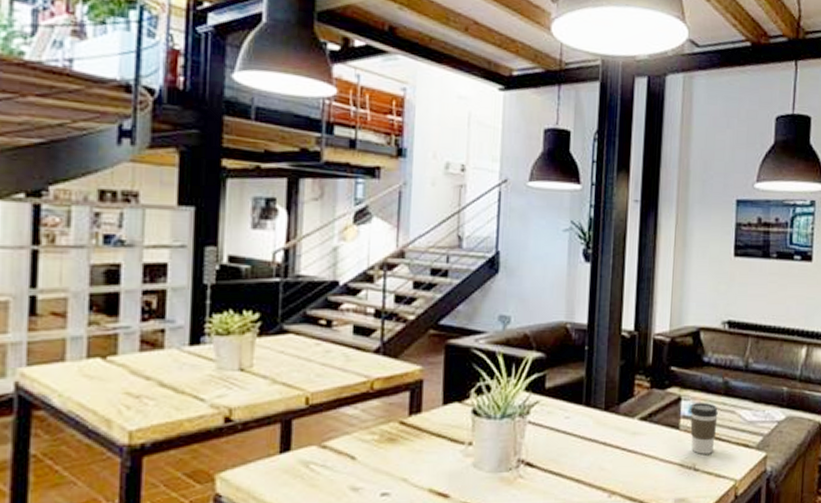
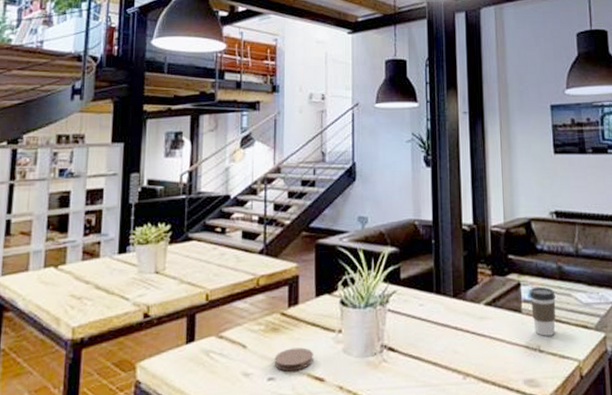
coaster: none [389,460,437,487] -> present [274,347,313,372]

